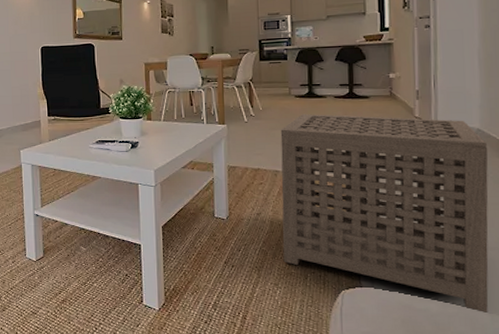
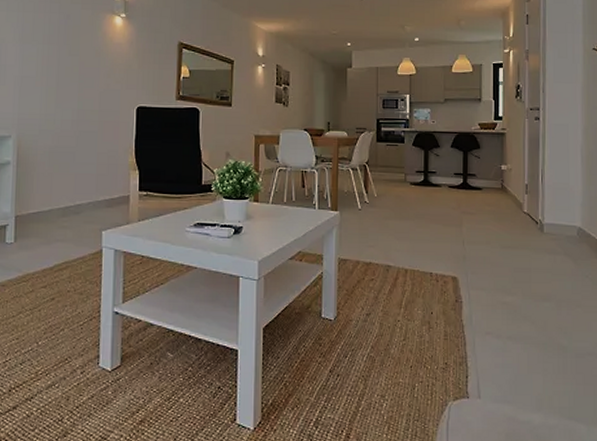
side table: present [280,114,489,313] -> none [391,204,588,423]

